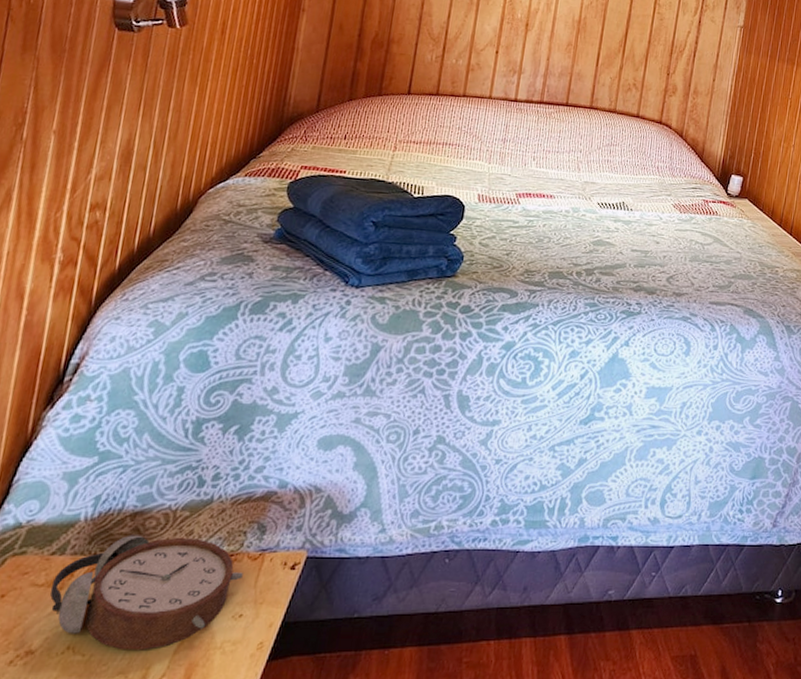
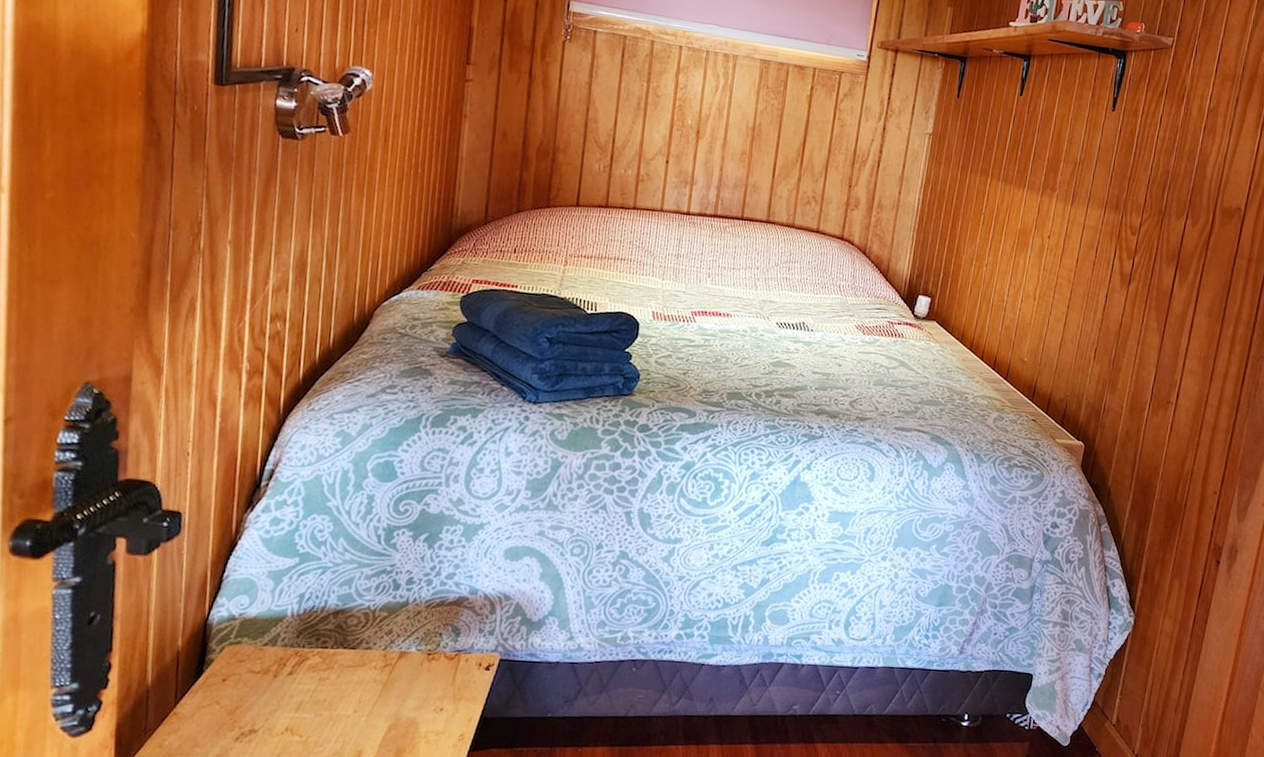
alarm clock: present [49,535,243,650] -> none [266,631,441,735]

